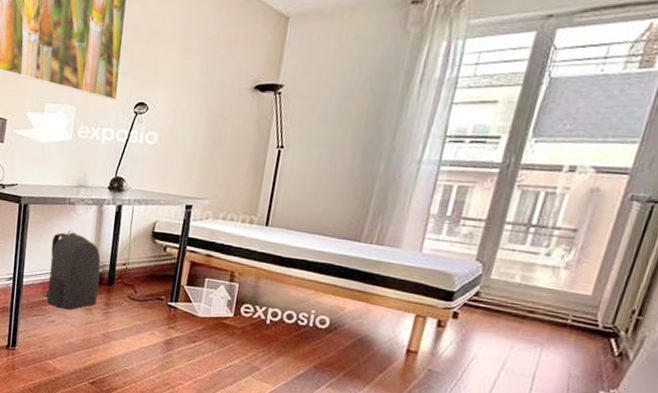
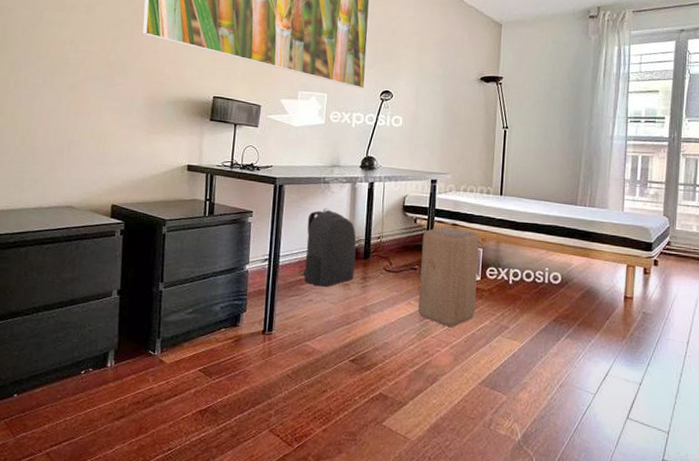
stool: none [162,257,237,362] -> present [418,226,480,328]

